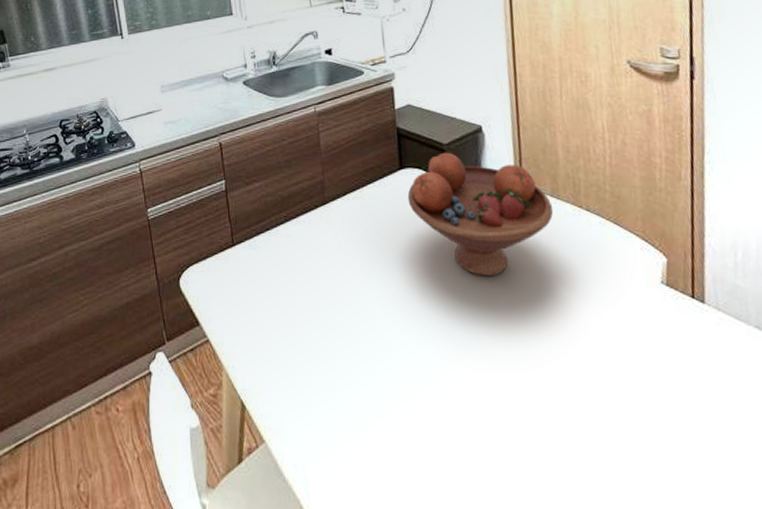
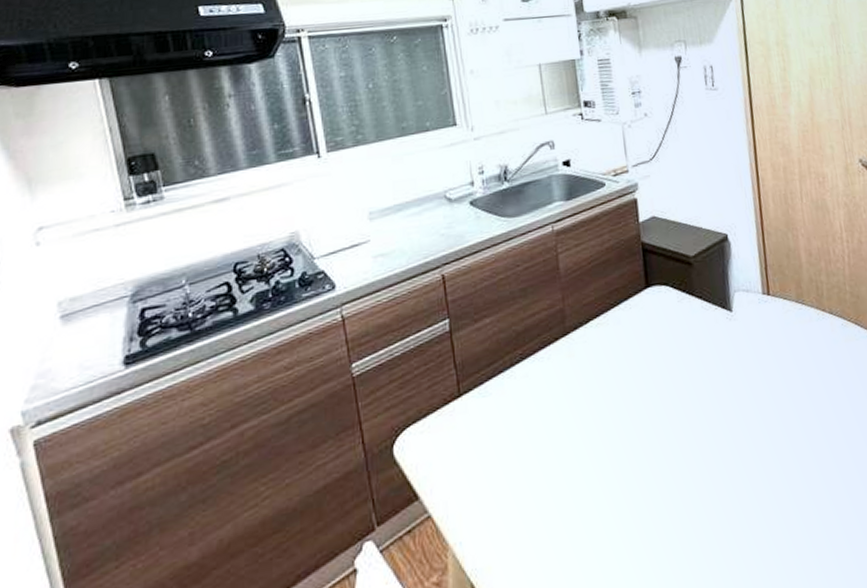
fruit bowl: present [407,152,553,276] -> none [654,264,799,396]

